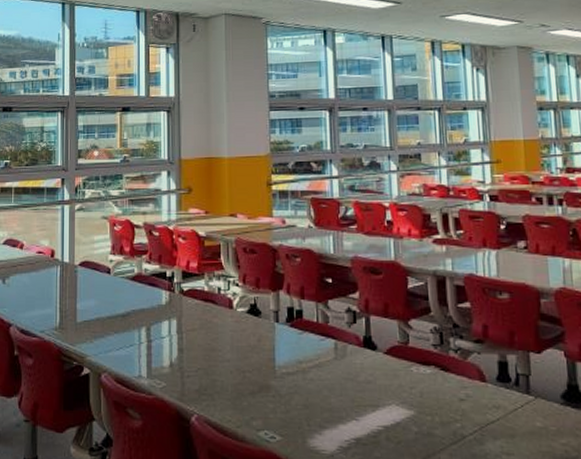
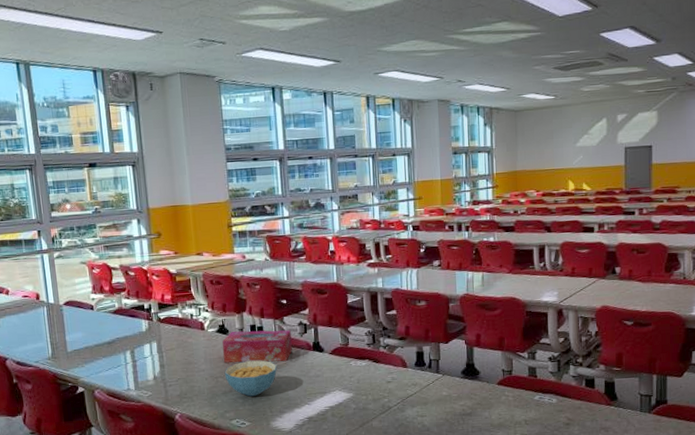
tissue box: none [252,314,337,359] -> present [222,330,292,363]
cereal bowl: none [253,353,318,402] -> present [224,360,277,397]

